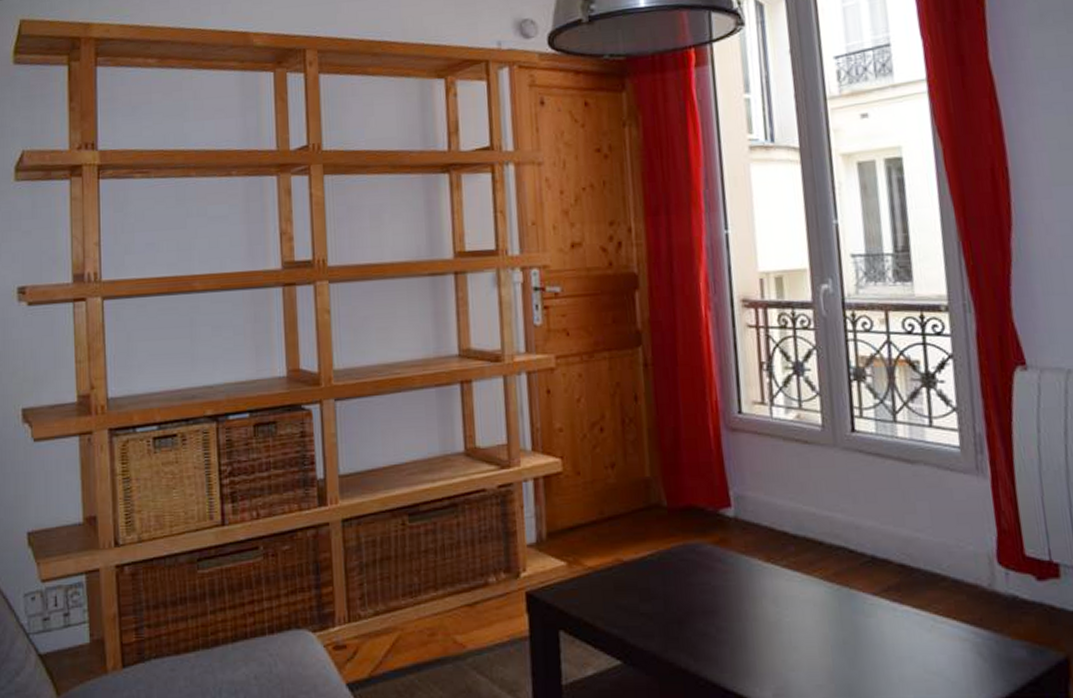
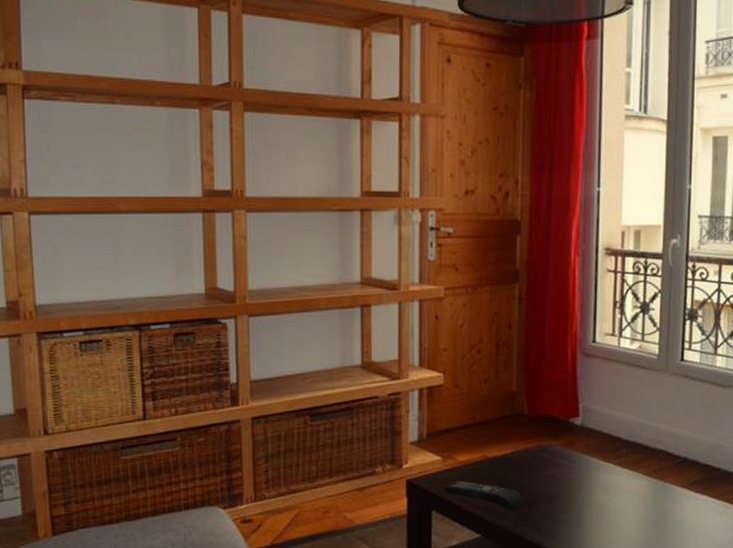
remote control: none [572,591,672,630] -> present [445,480,523,511]

